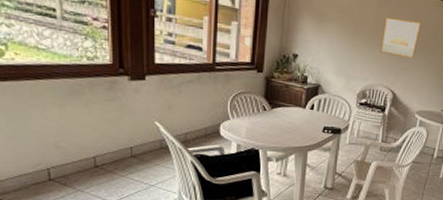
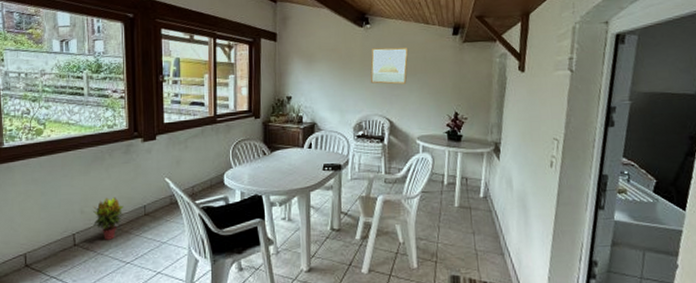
potted plant: none [71,134,107,178] -> present [93,197,124,240]

